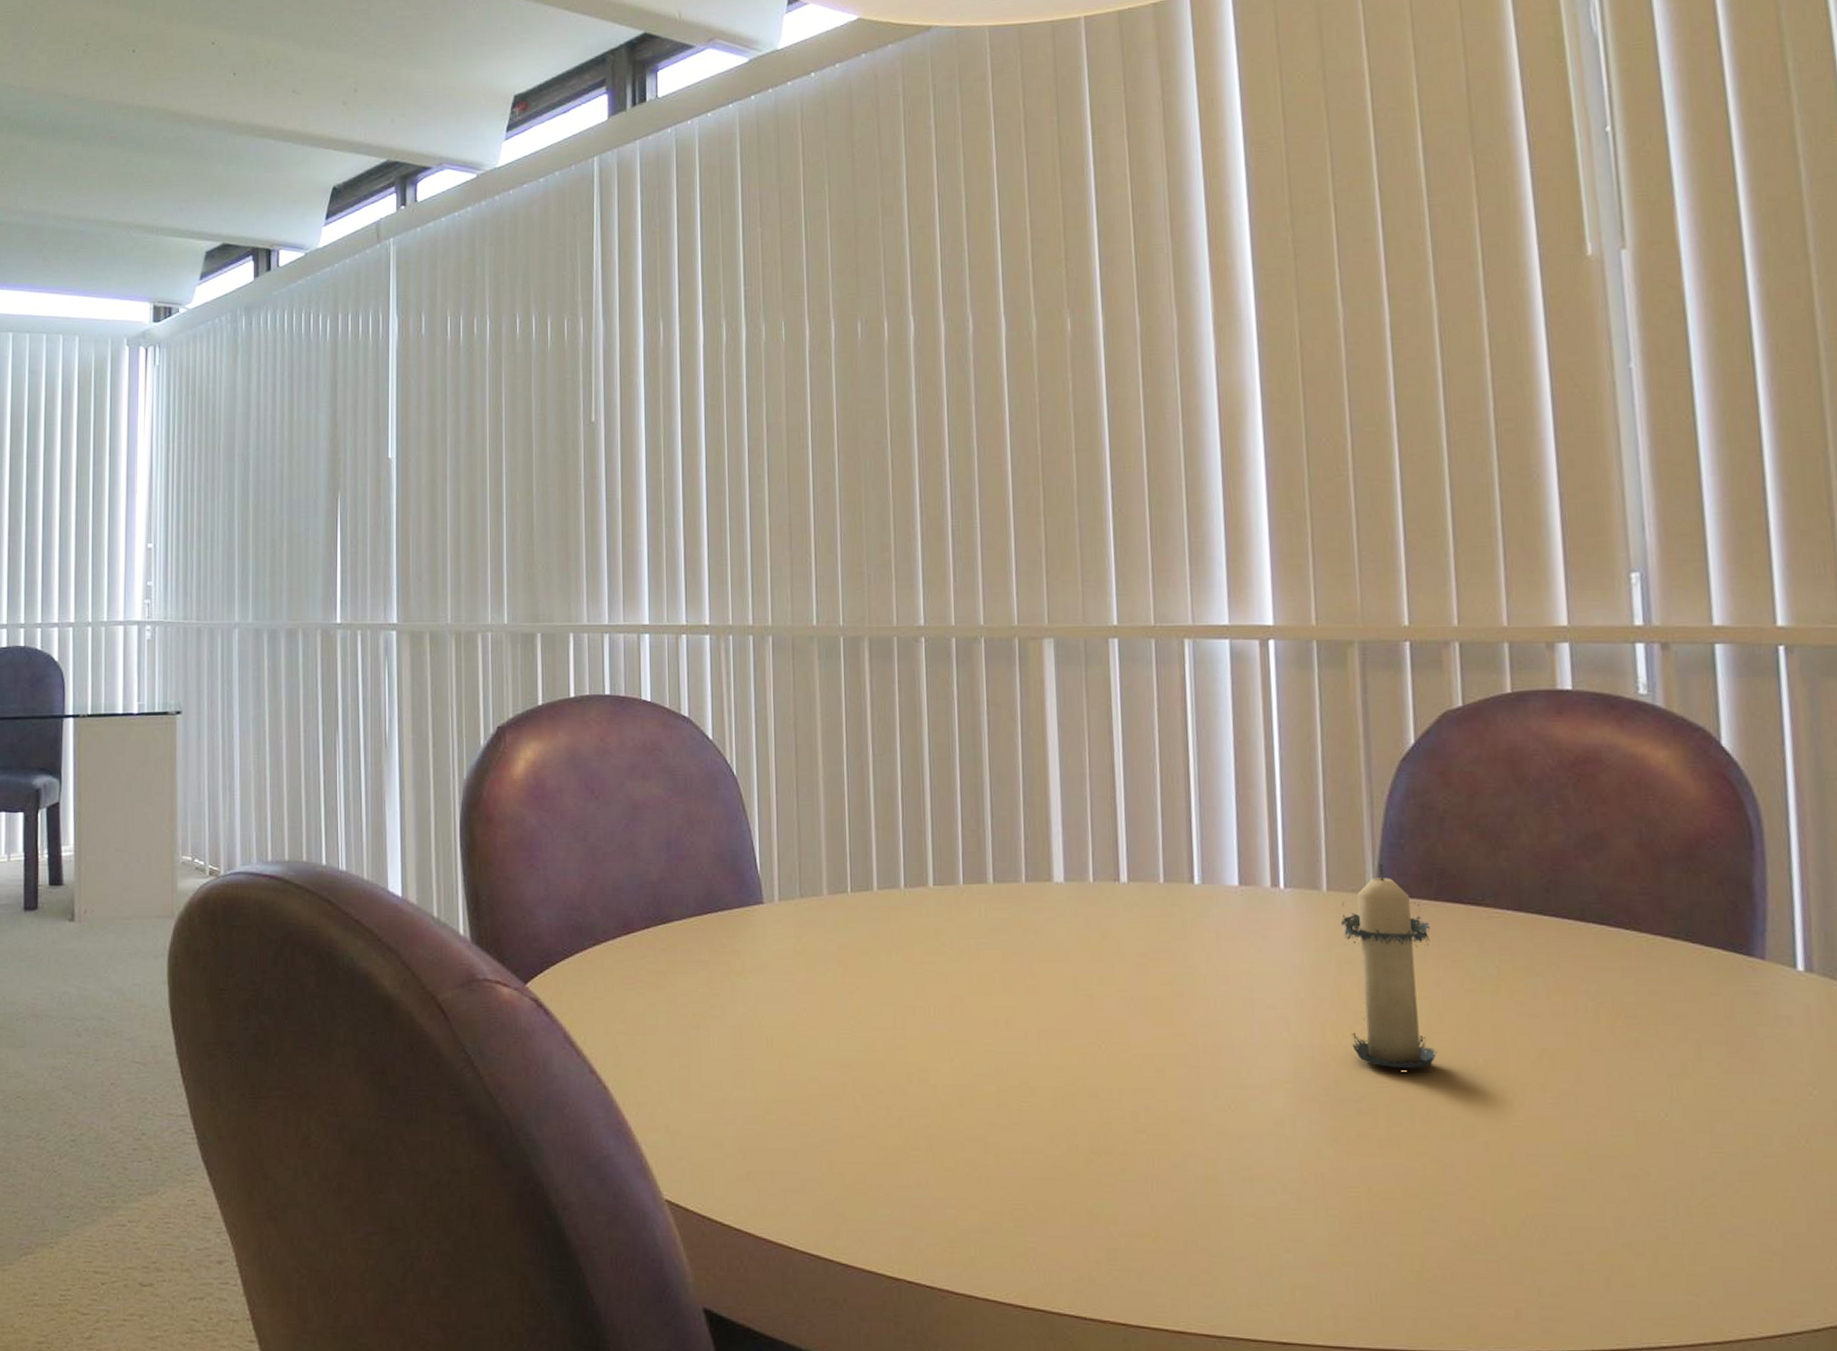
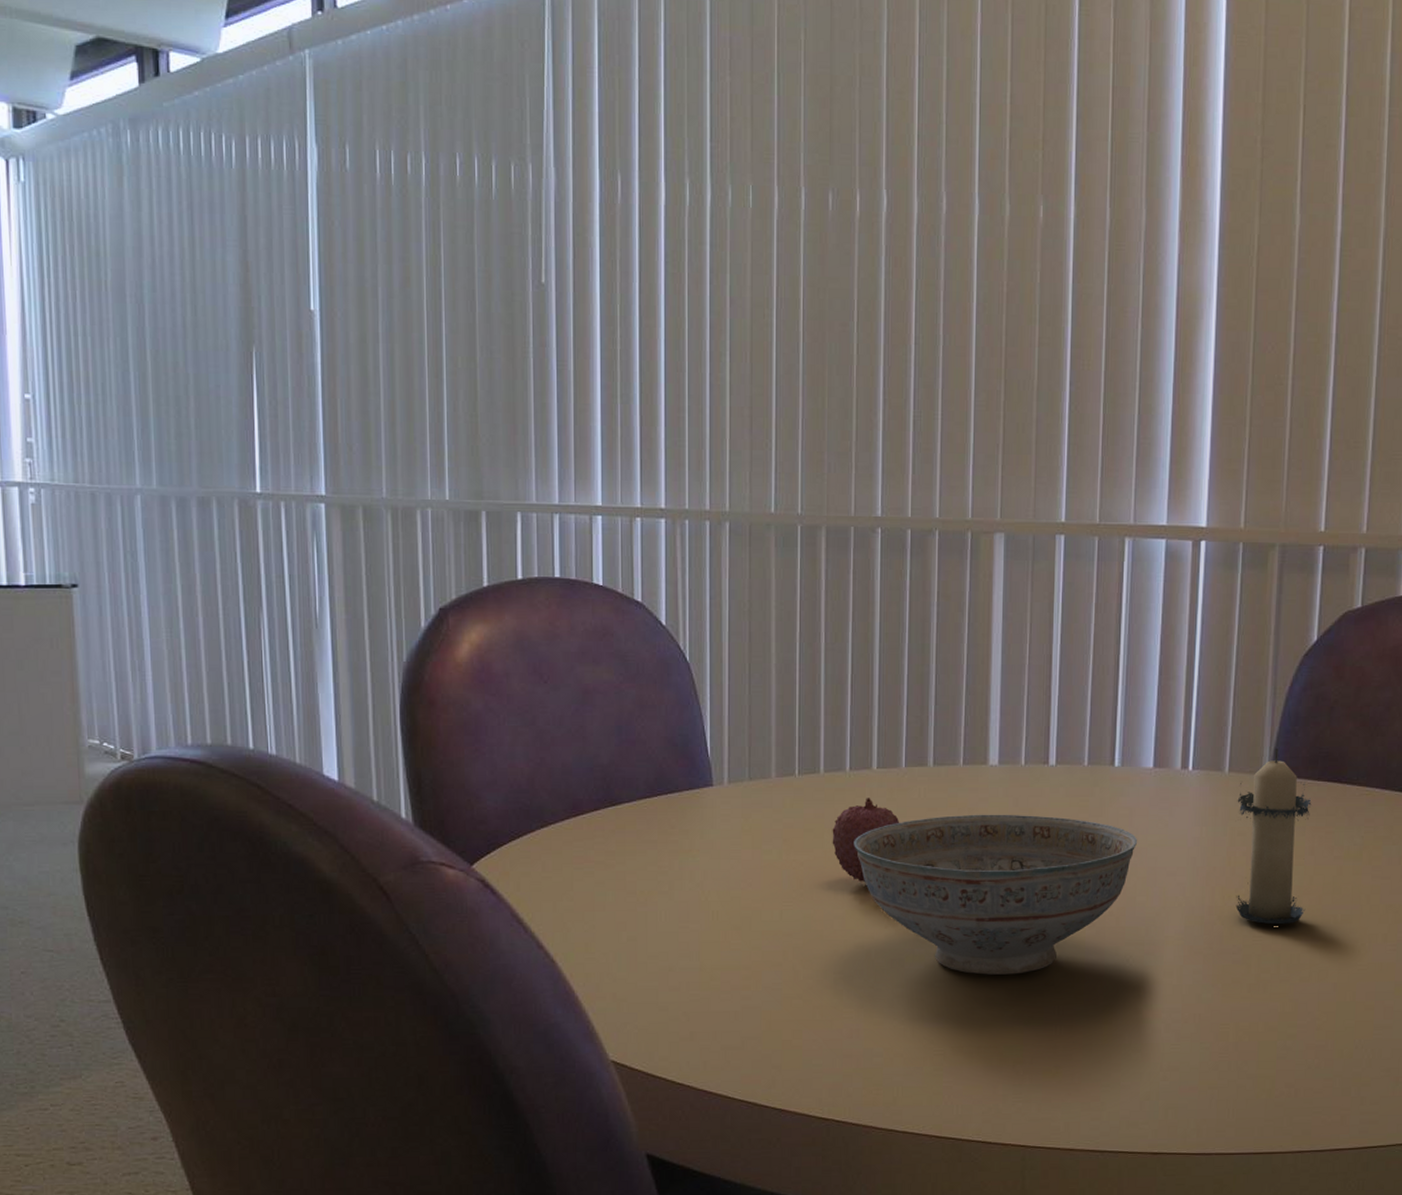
fruit: none [889,917,961,1010] -> present [832,798,900,883]
decorative bowl: none [912,936,1229,1119] -> present [854,814,1138,975]

